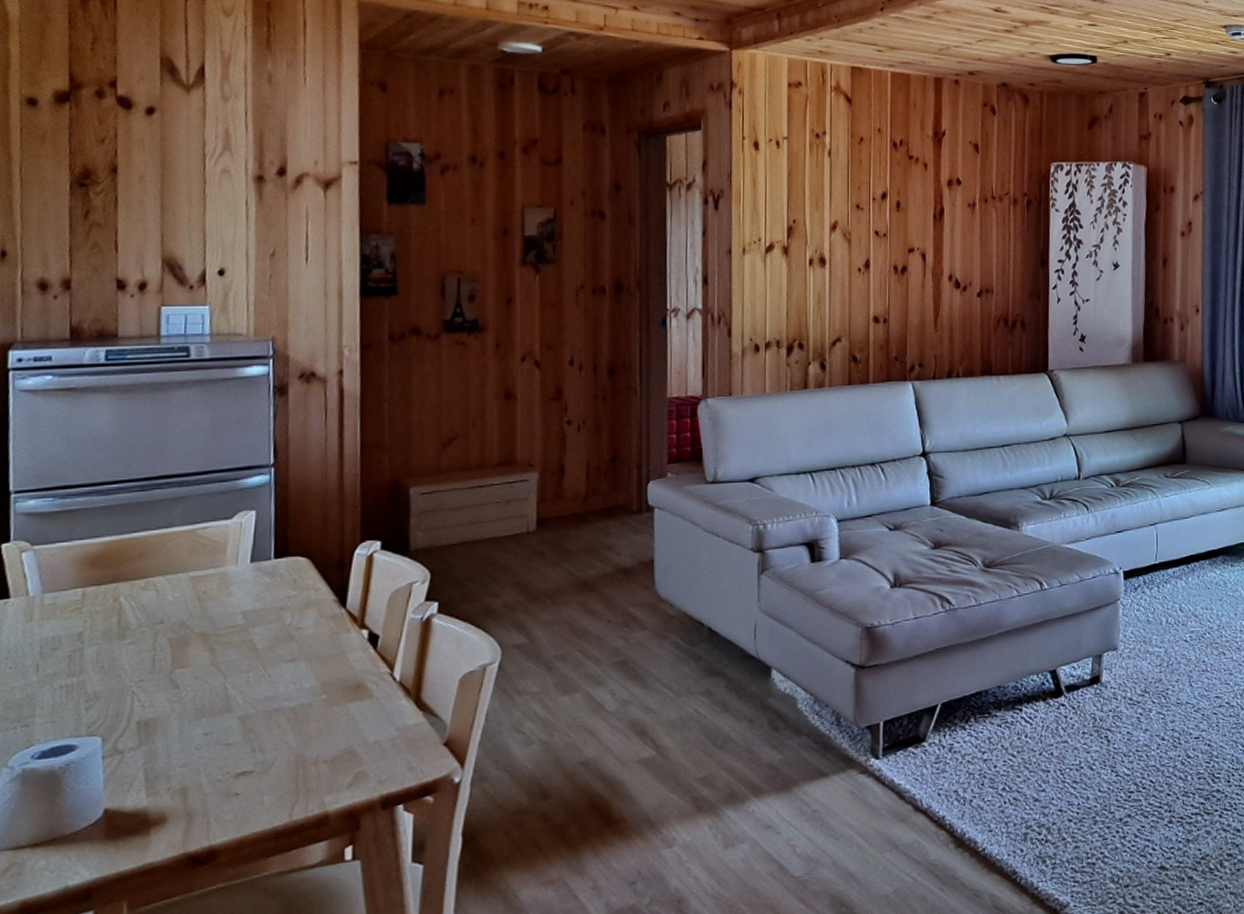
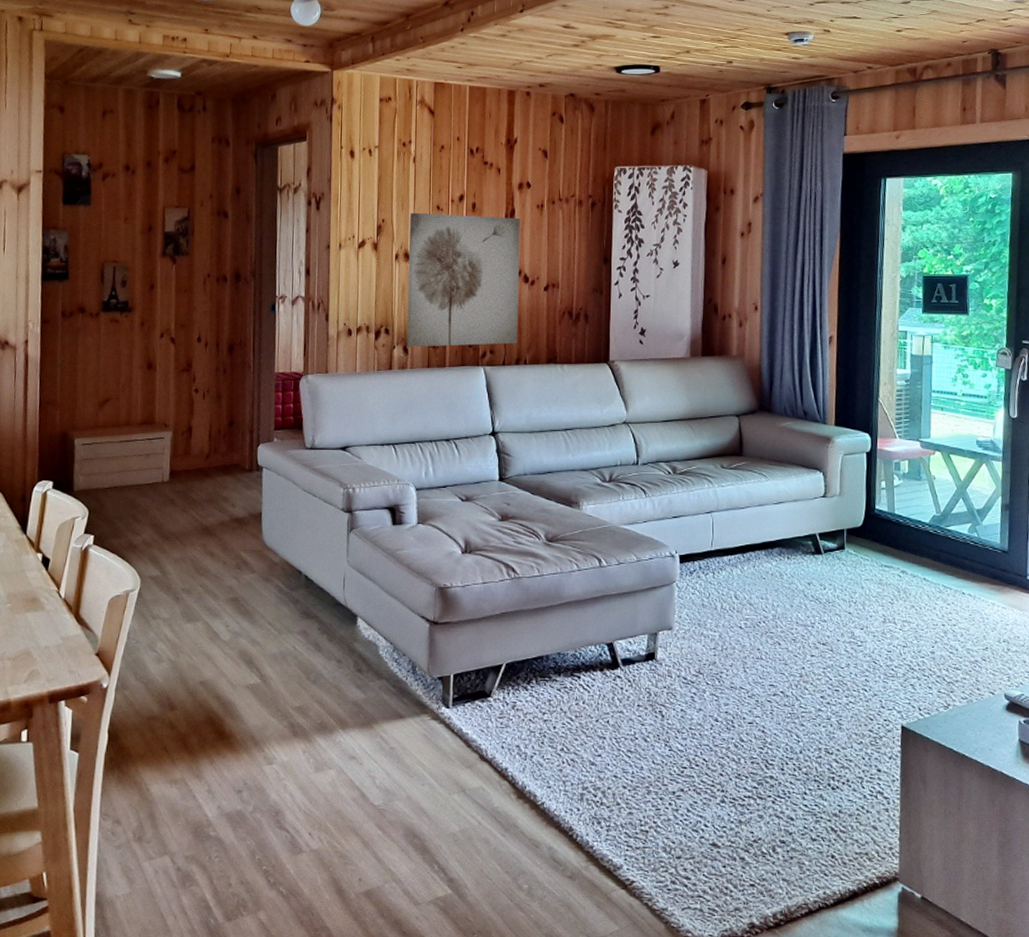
wall art: none [824,212,950,363] -> present [406,212,520,347]

